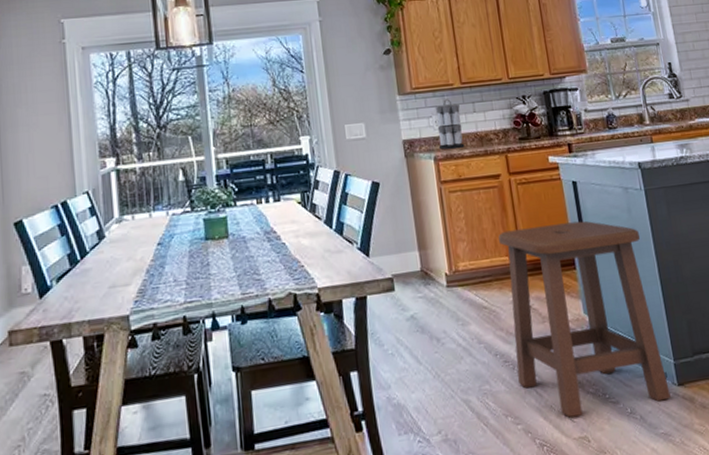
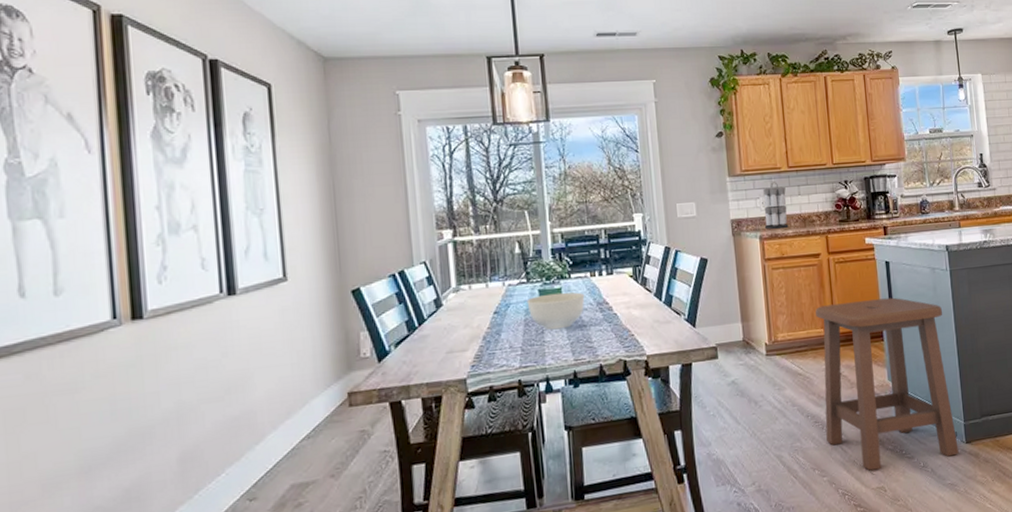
bowl: none [191,221,252,262] -> present [527,292,585,330]

